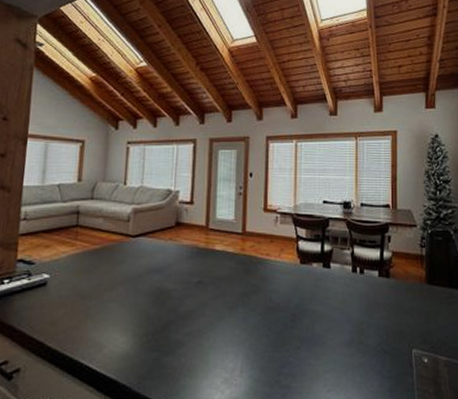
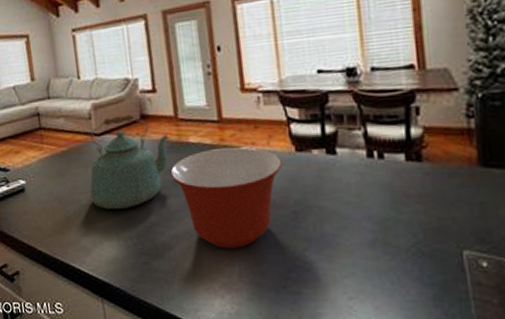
kettle: none [113,220,198,306] -> present [89,113,169,209]
mixing bowl: none [194,256,288,346] -> present [170,146,282,249]

